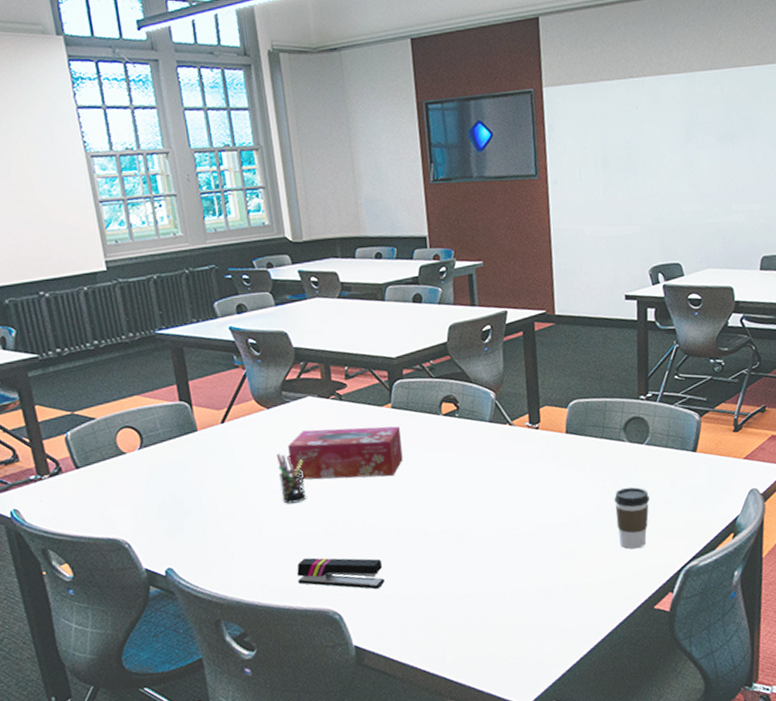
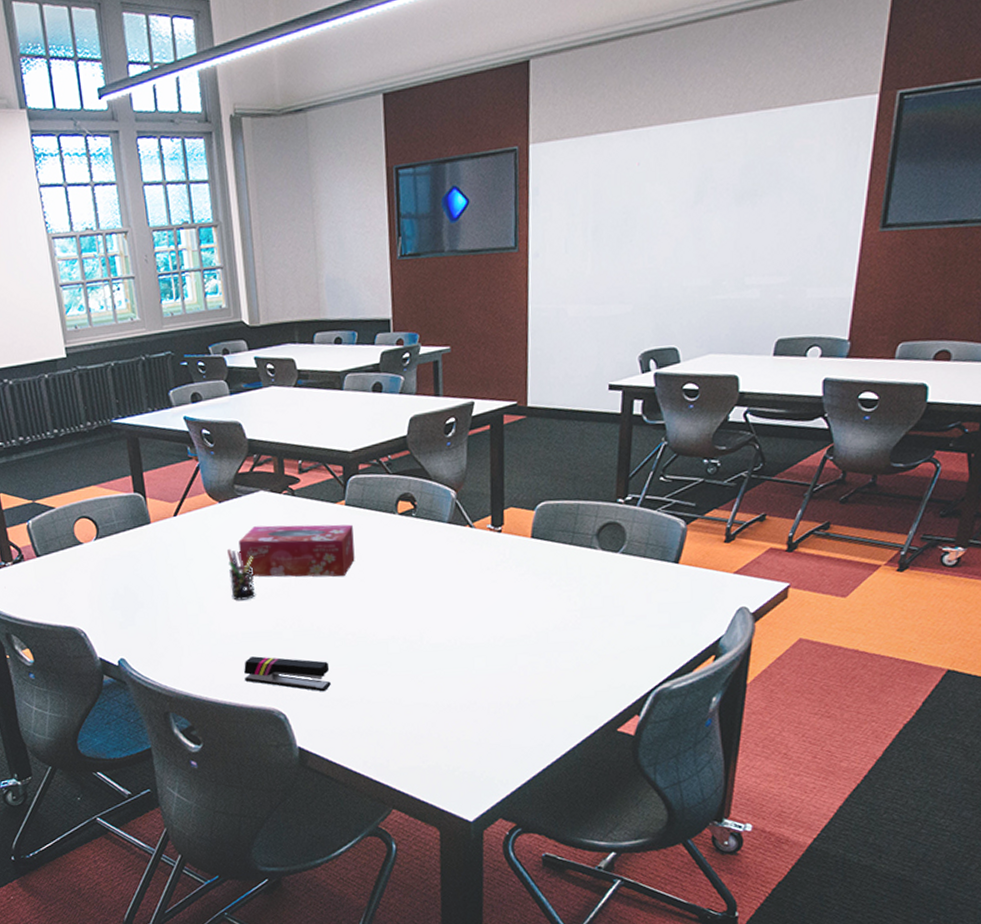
coffee cup: present [614,487,650,549] -> none [580,599,620,667]

